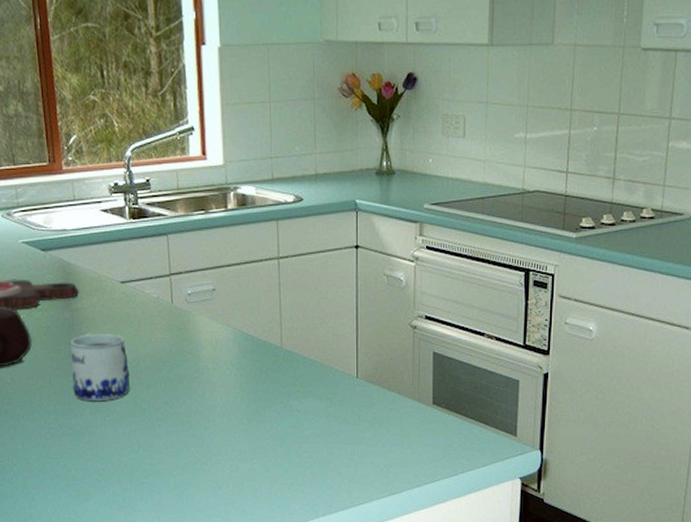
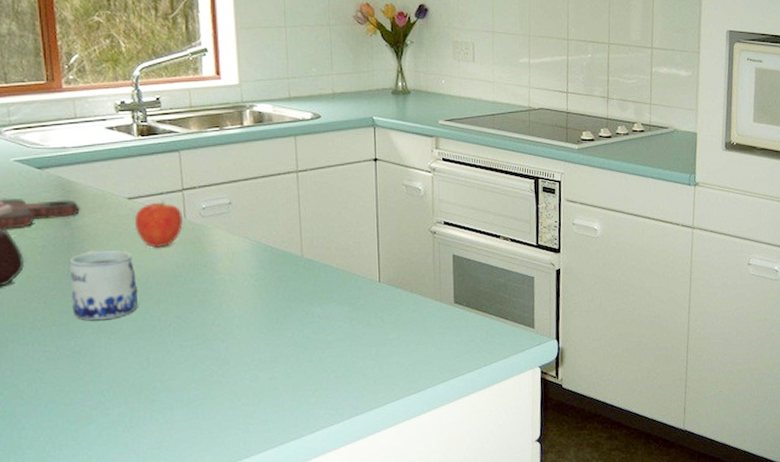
apple: none [127,285,171,332] -> present [135,200,184,248]

